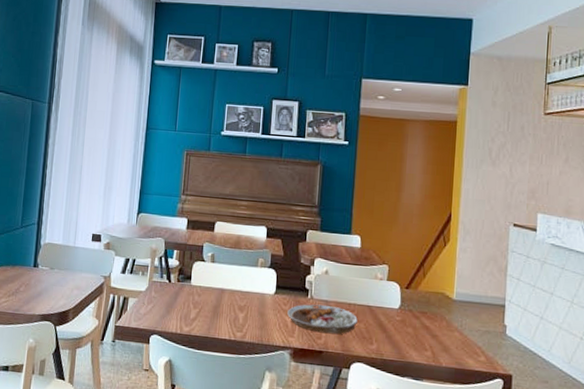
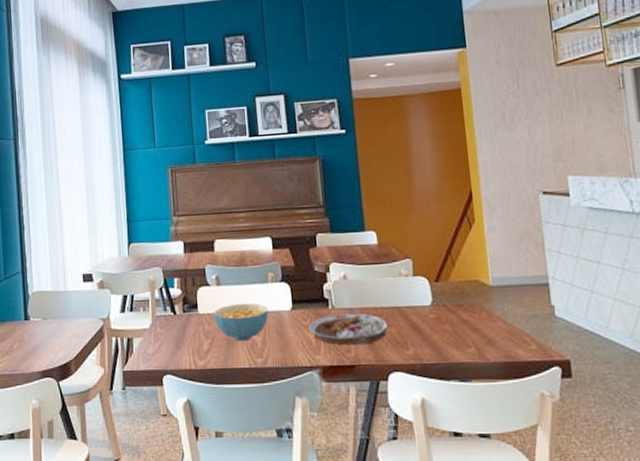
cereal bowl: none [204,281,254,316] -> present [214,303,269,342]

